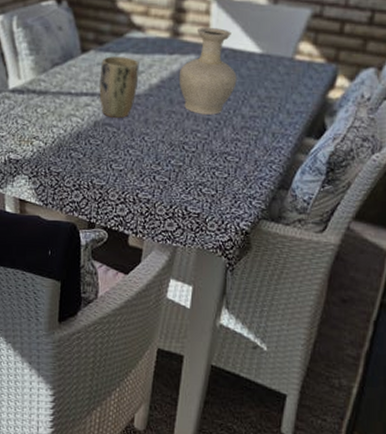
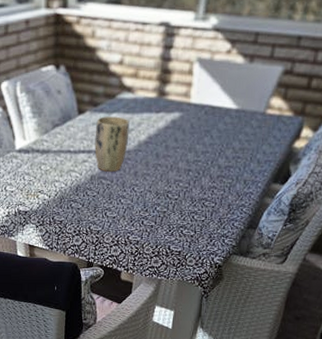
vase: present [178,27,237,115] -> none [164,86,215,166]

